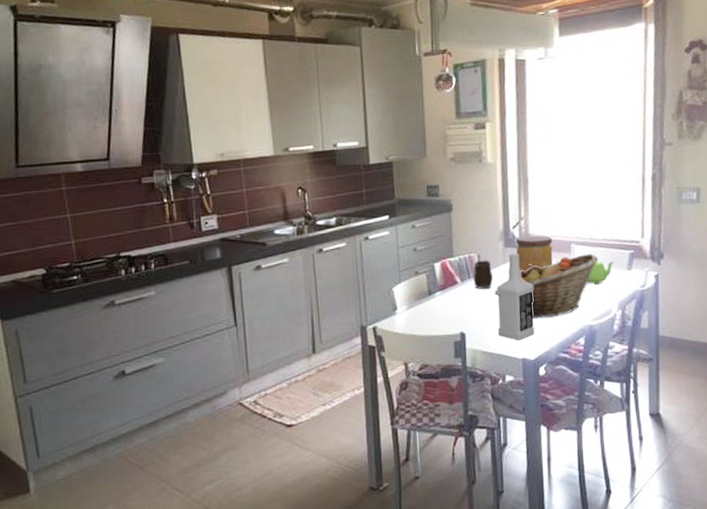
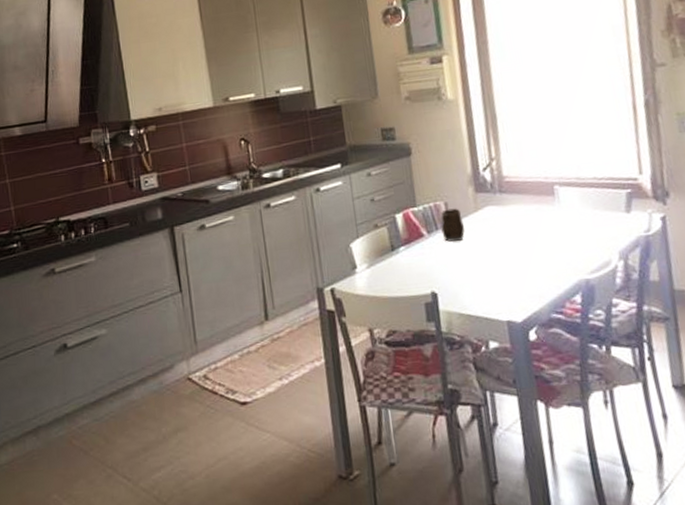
fruit basket: present [494,254,599,318] -> none [467,196,589,273]
vodka: present [497,253,535,340] -> none [470,199,520,300]
jar: present [516,235,553,271] -> none [487,177,534,219]
teapot: present [587,261,616,284] -> none [577,203,610,231]

